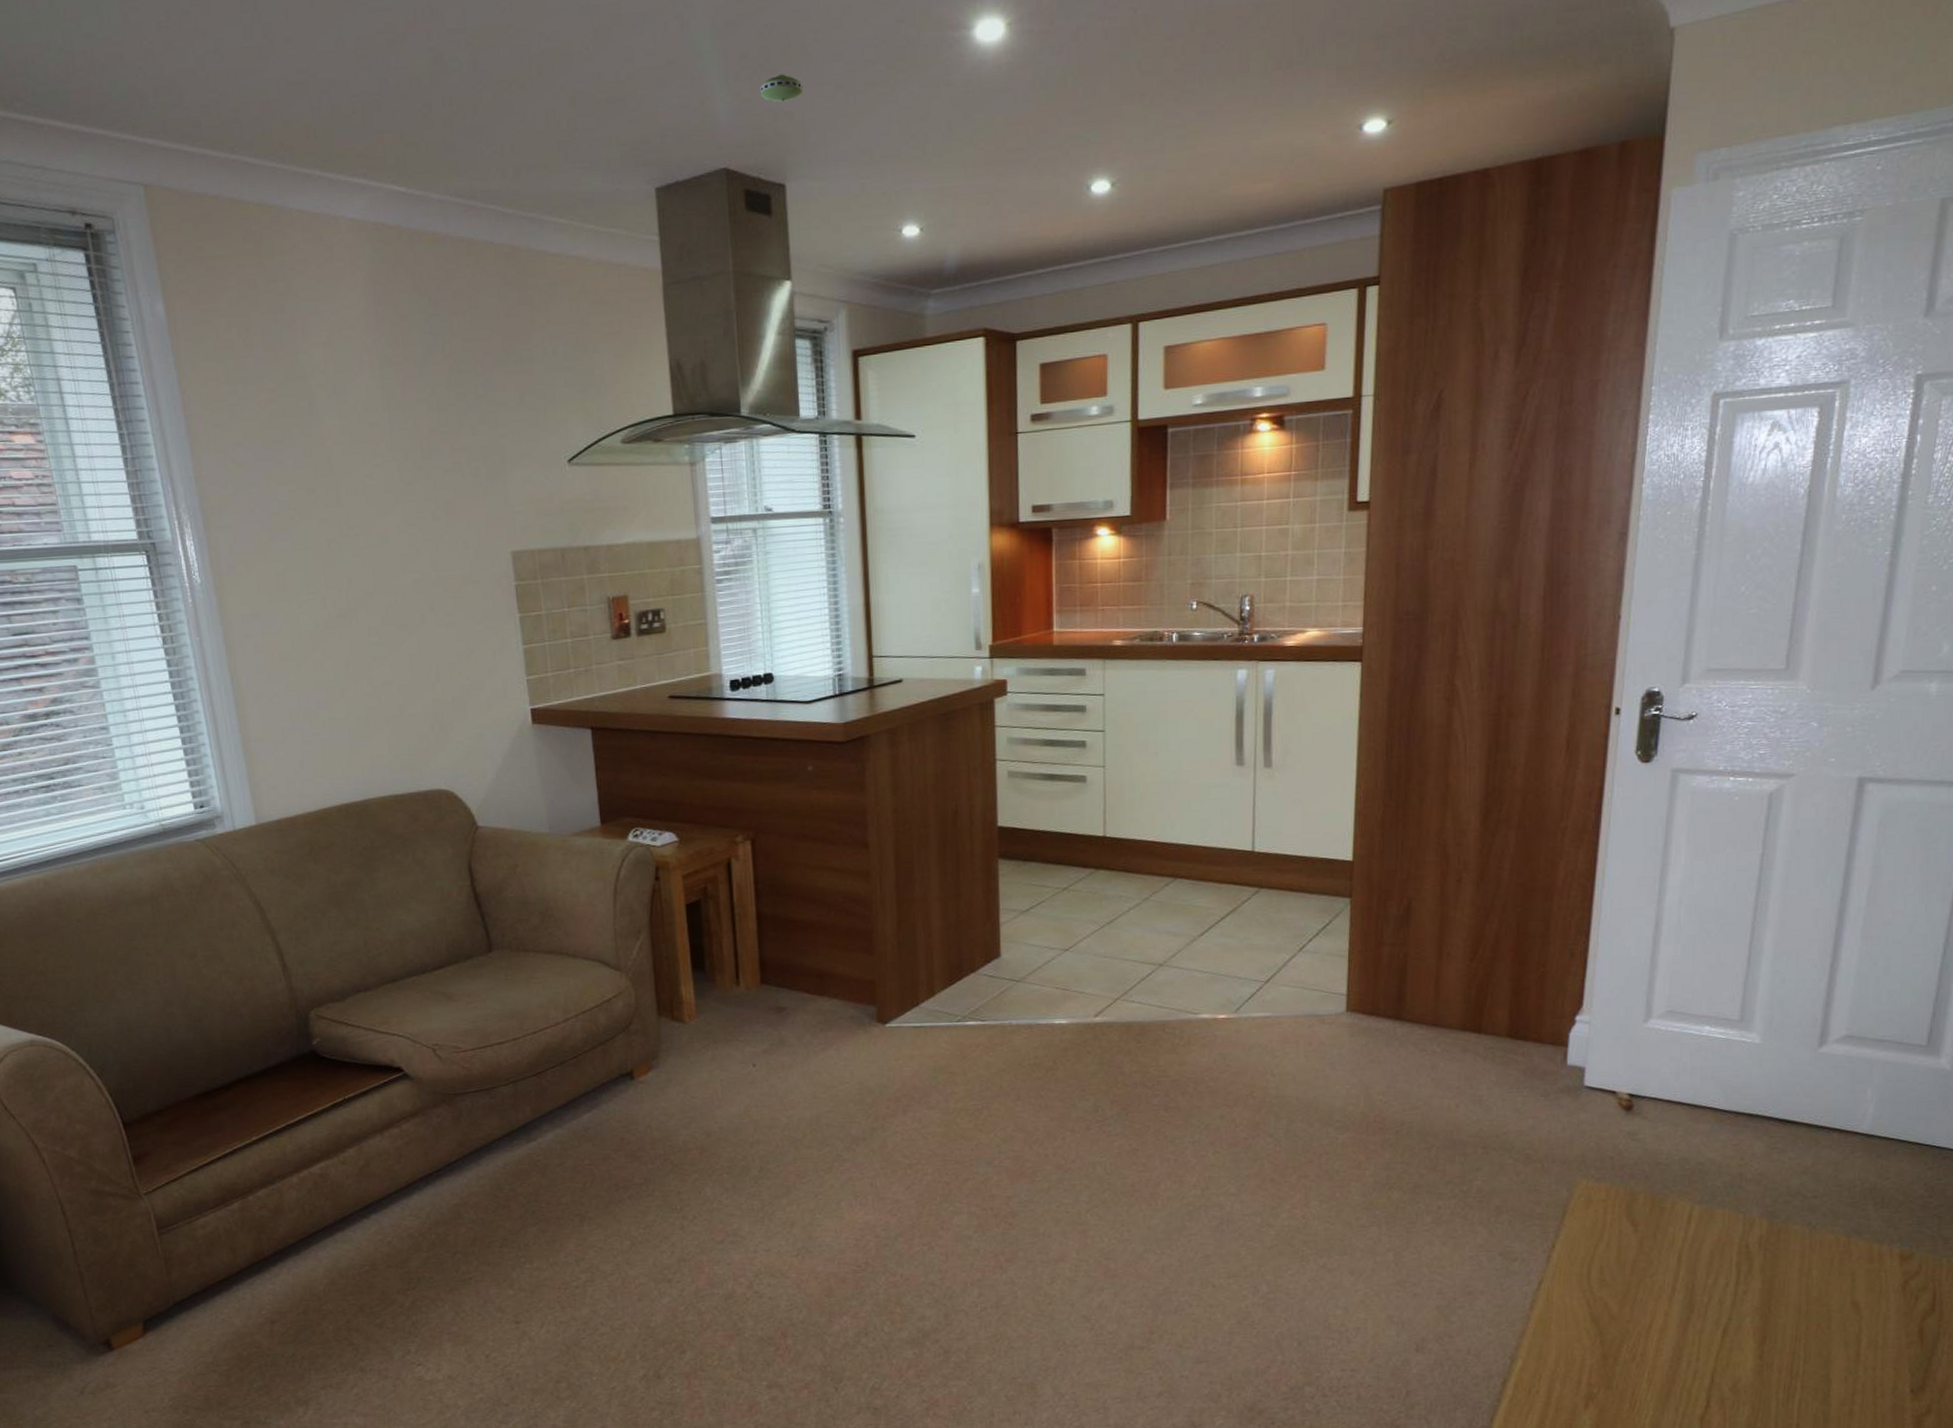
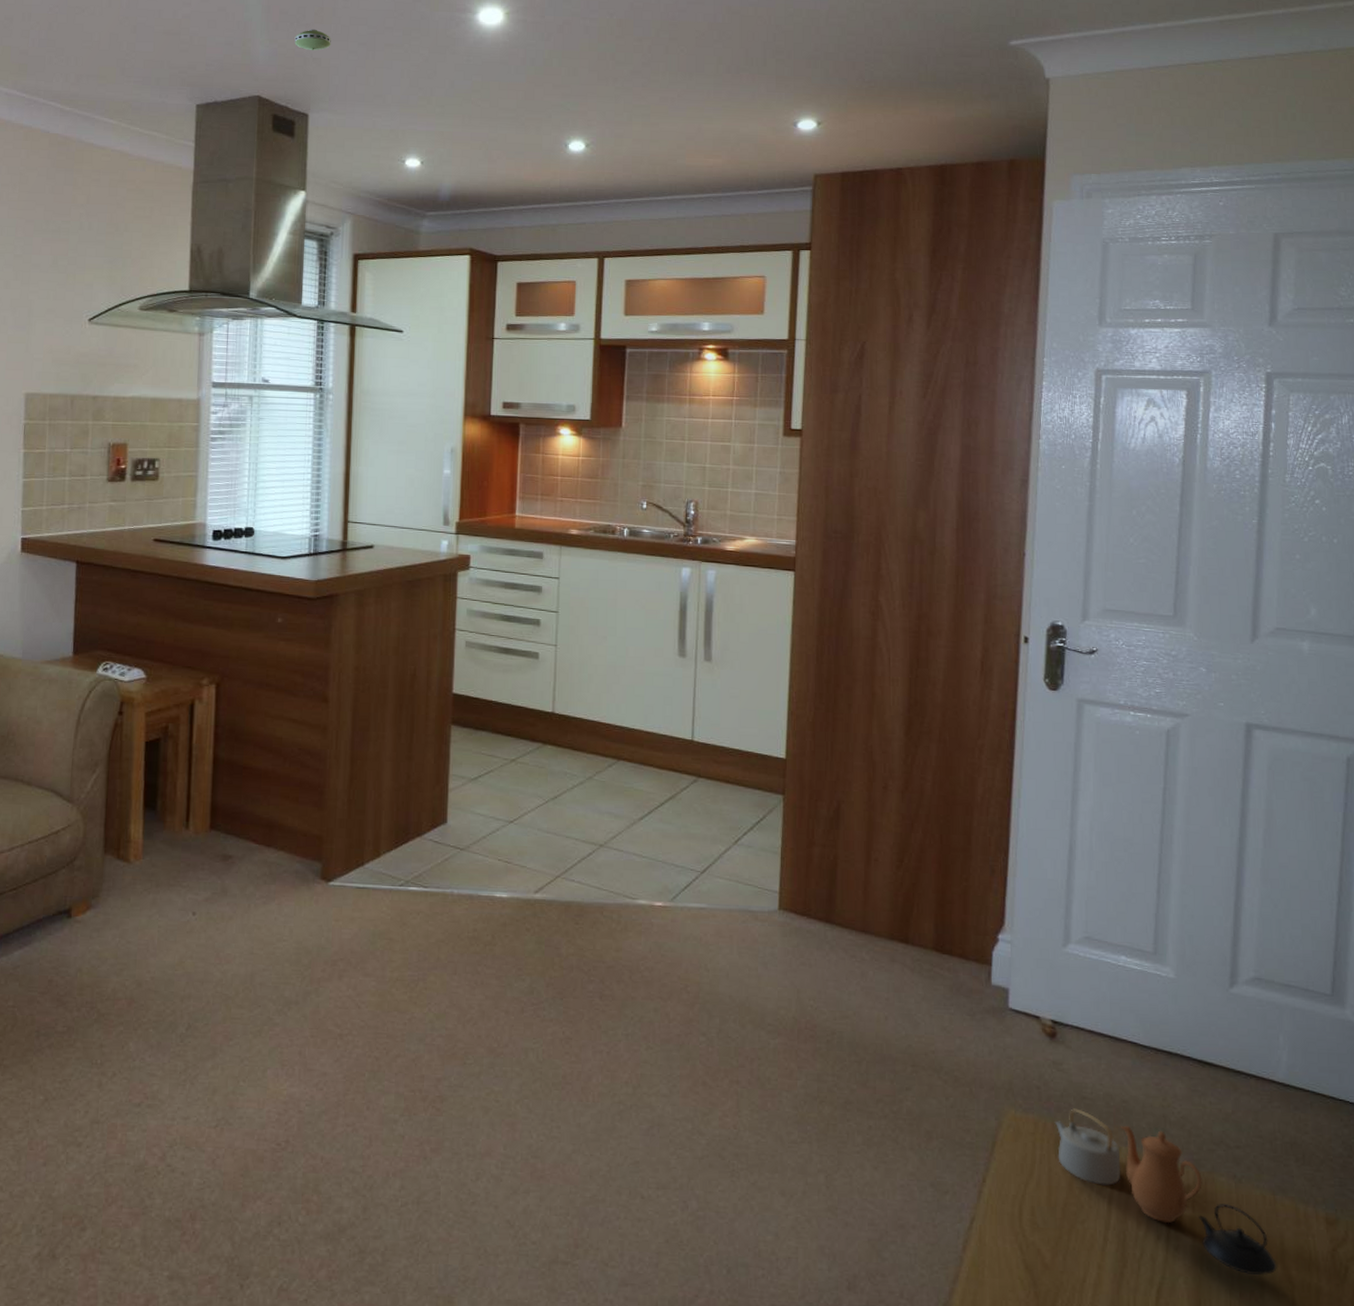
teapot: none [1627,1174,1847,1311] -> present [1054,1108,1278,1276]

